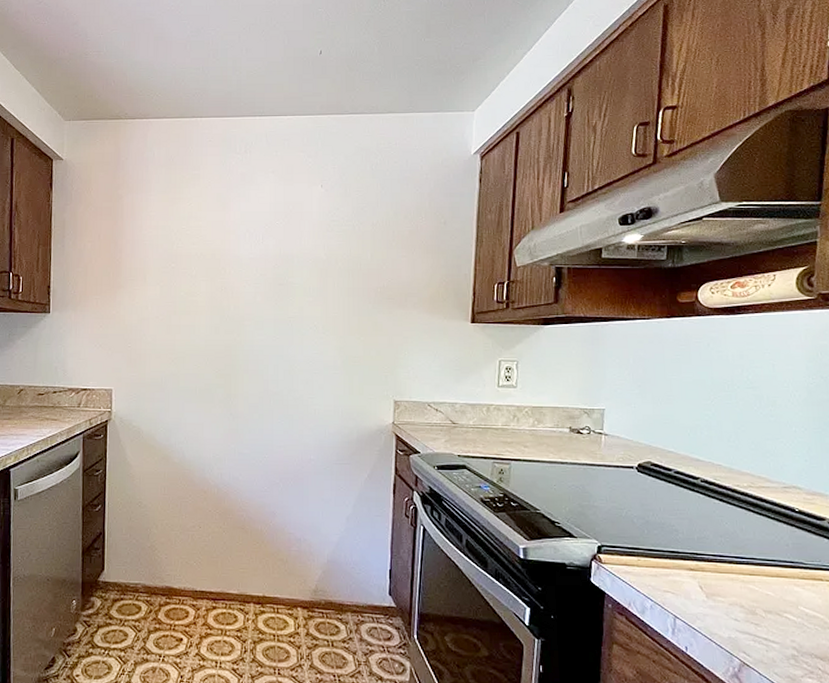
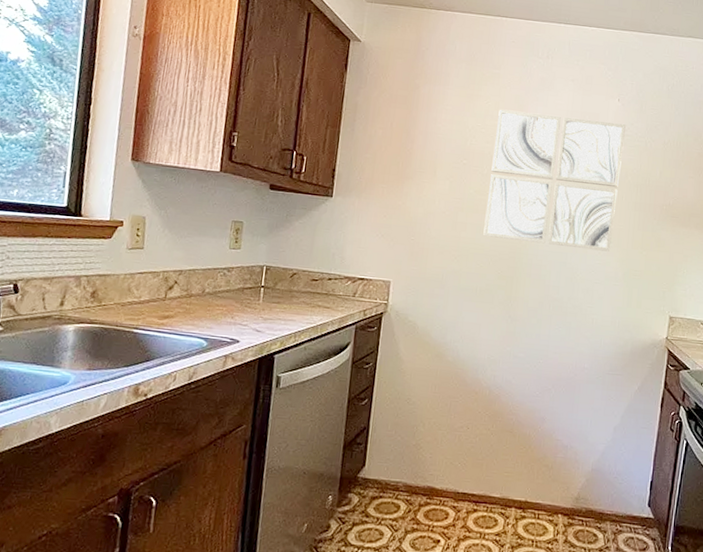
wall art: none [198,209,331,341] -> present [483,109,626,252]

